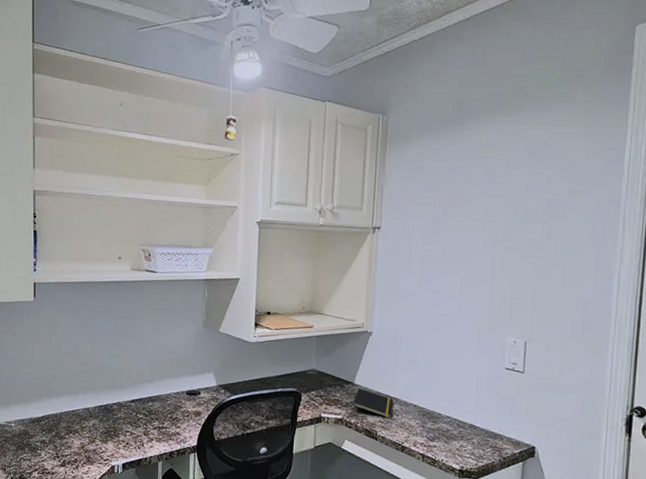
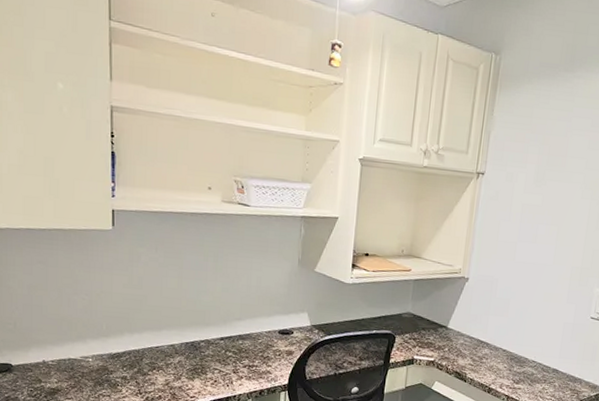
notepad: present [352,388,394,419] -> none [444,332,485,362]

